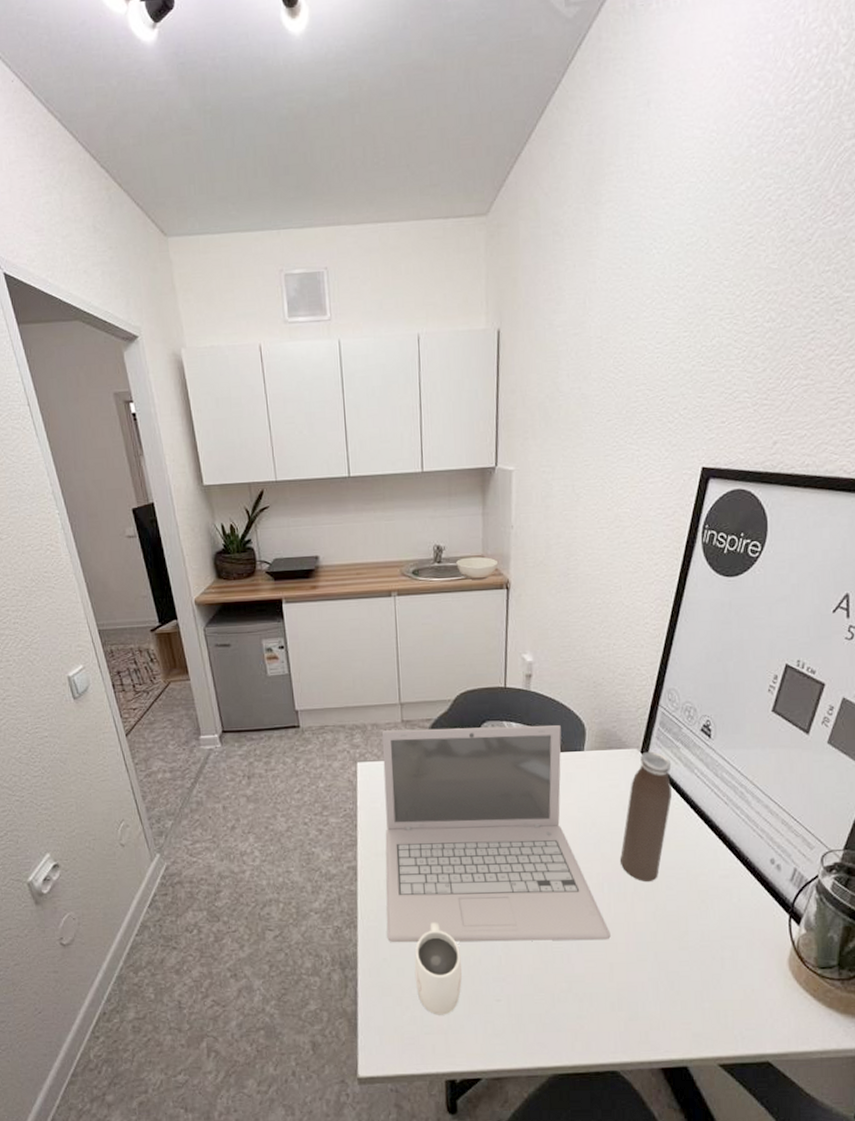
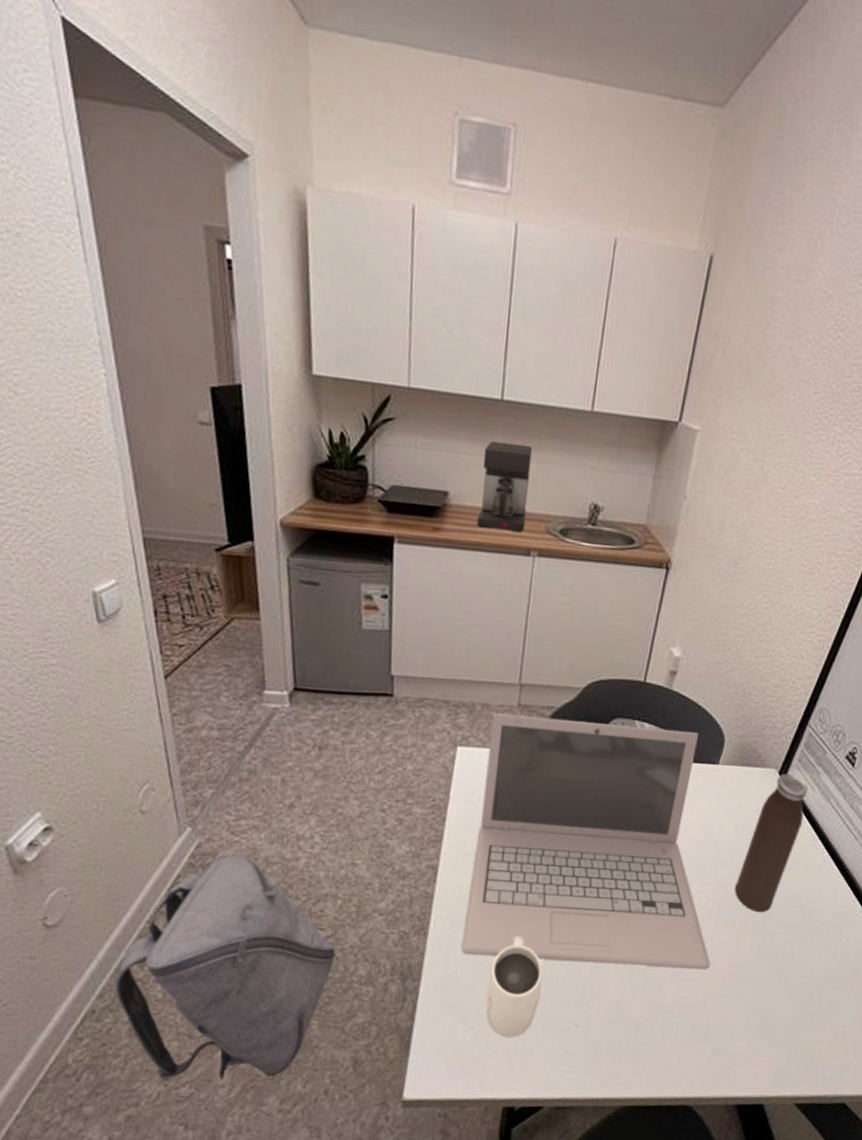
backpack: none [118,872,285,1071] -> present [115,853,336,1082]
coffee maker: none [341,508,384,580] -> present [477,440,533,532]
bowl: present [456,556,499,580] -> none [613,524,663,554]

